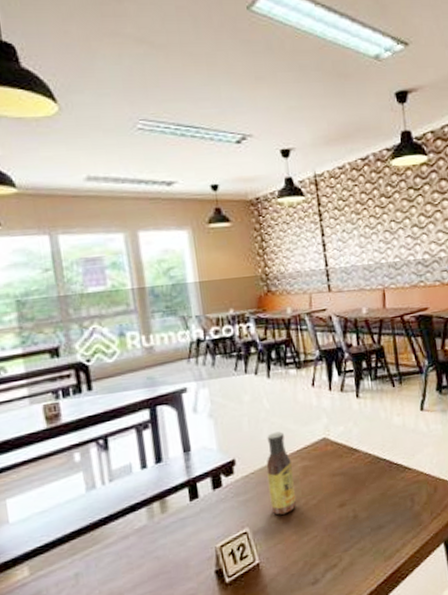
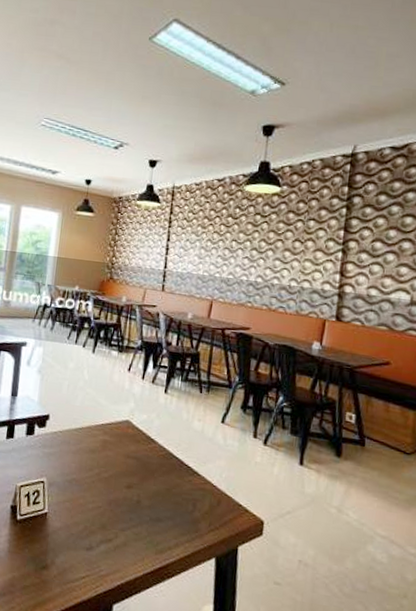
sauce bottle: present [266,431,296,515] -> none [68,401,95,477]

